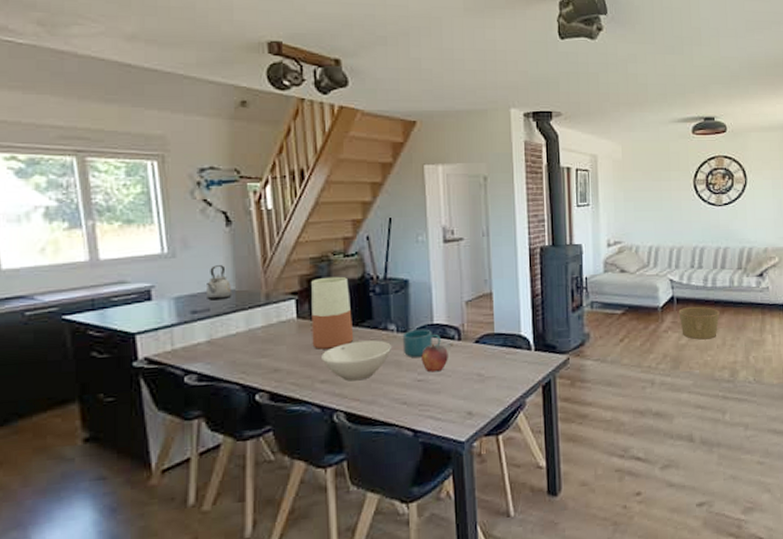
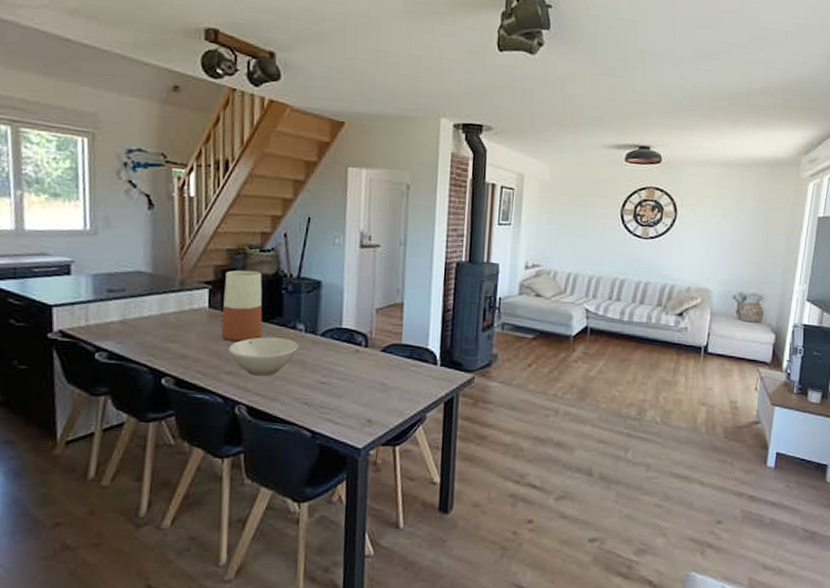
kettle: present [207,265,232,301] -> none [123,247,149,282]
cup: present [402,329,441,357] -> none [309,331,348,359]
fruit: present [421,343,448,373] -> none [326,347,354,376]
basket: present [678,306,720,340] -> none [590,339,634,374]

